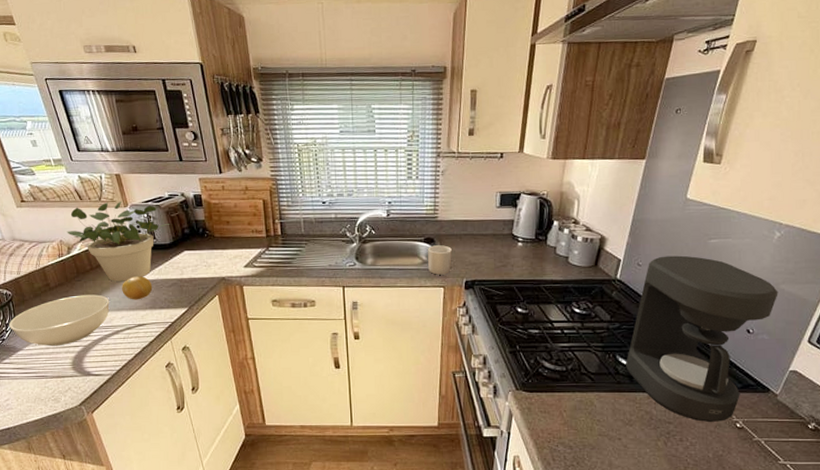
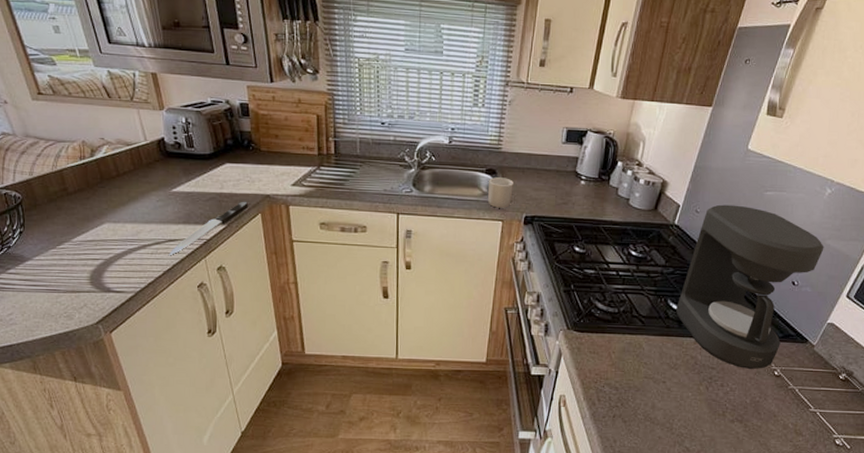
bowl: present [9,294,110,346] -> none [17,203,137,258]
potted plant: present [67,201,170,282] -> none [91,102,212,191]
fruit: present [122,276,153,300] -> none [152,187,188,213]
kitchen knife: none [139,284,207,339] -> present [169,201,249,255]

